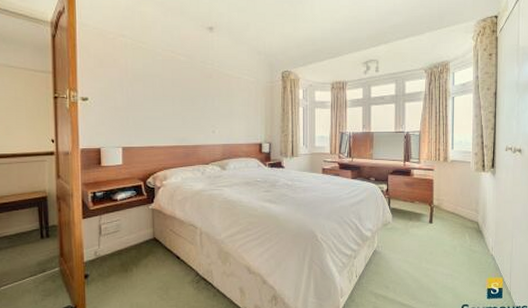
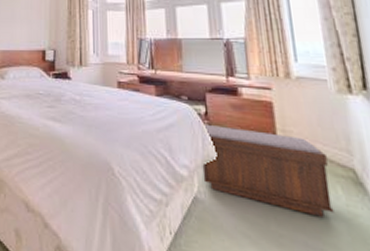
bench: none [381,199,463,255] -> present [202,125,335,217]

